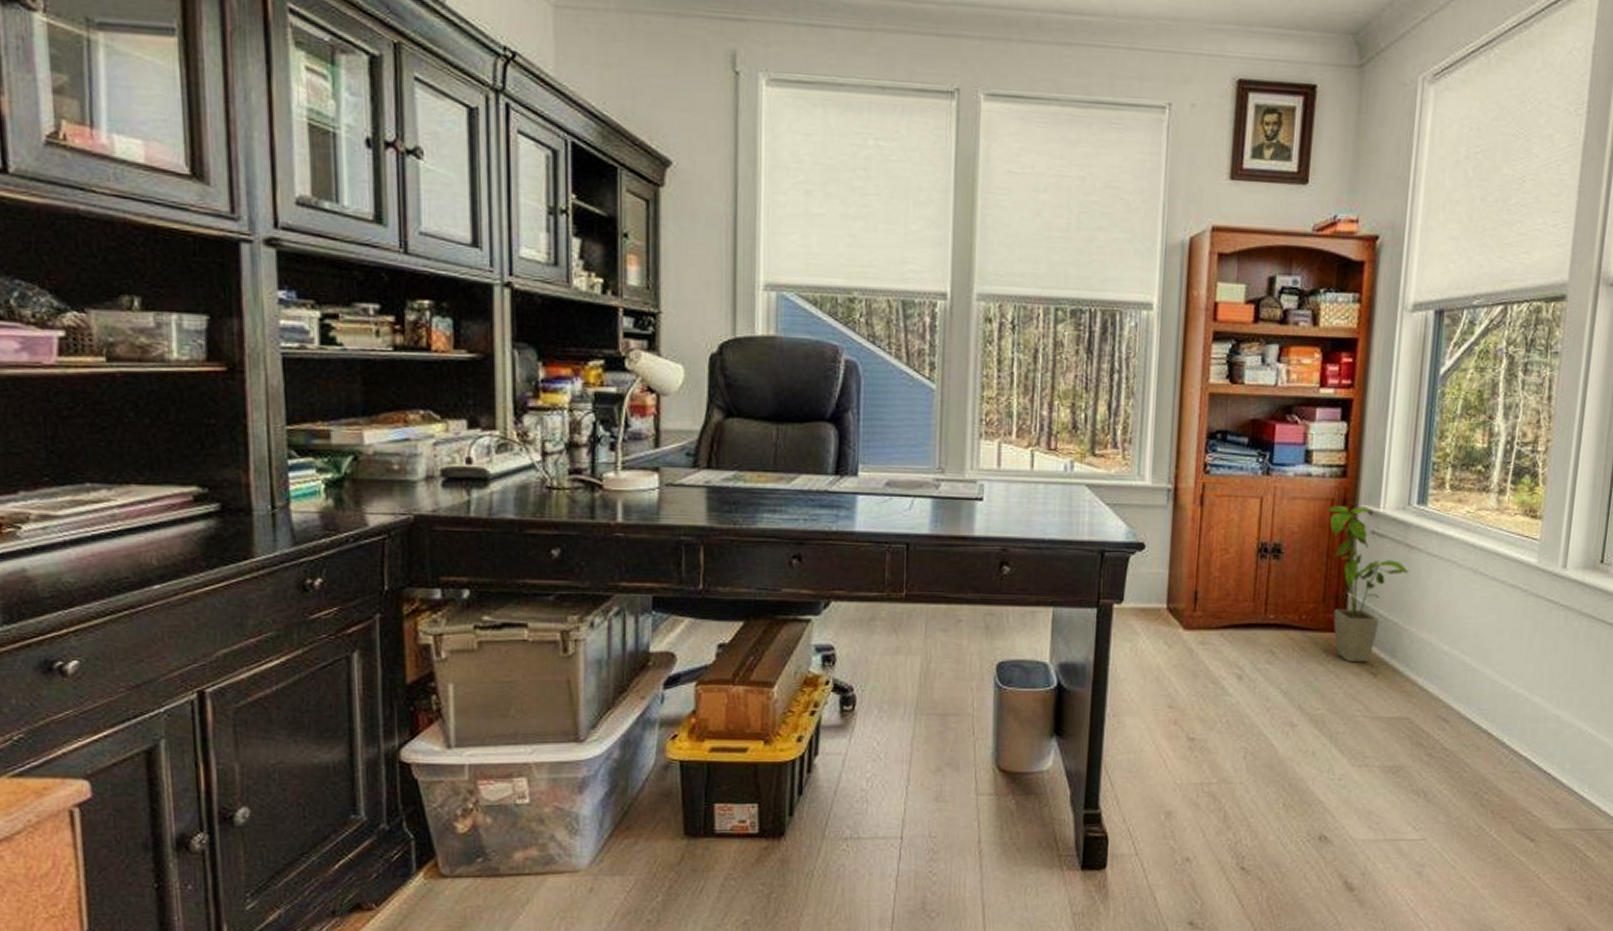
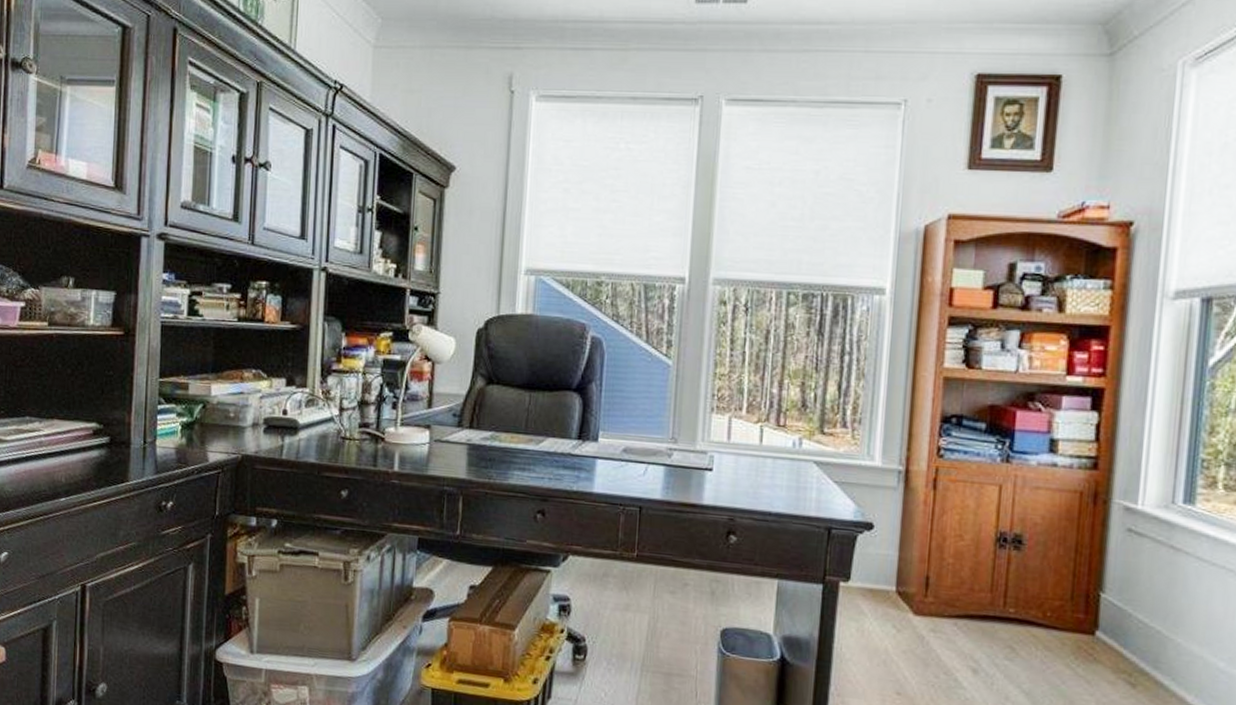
house plant: present [1328,506,1410,662] -> none [1077,499,1176,670]

